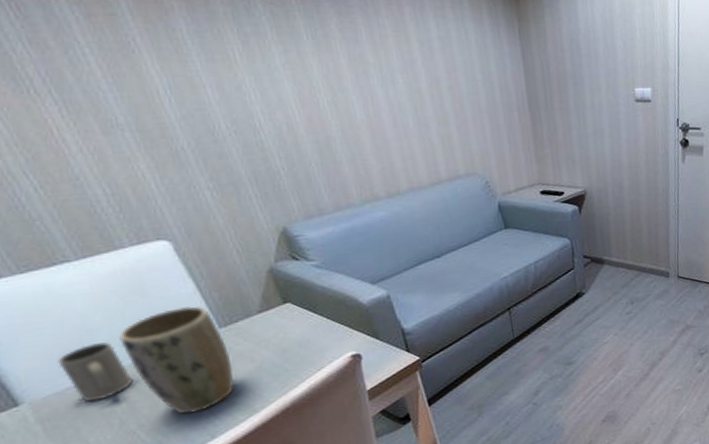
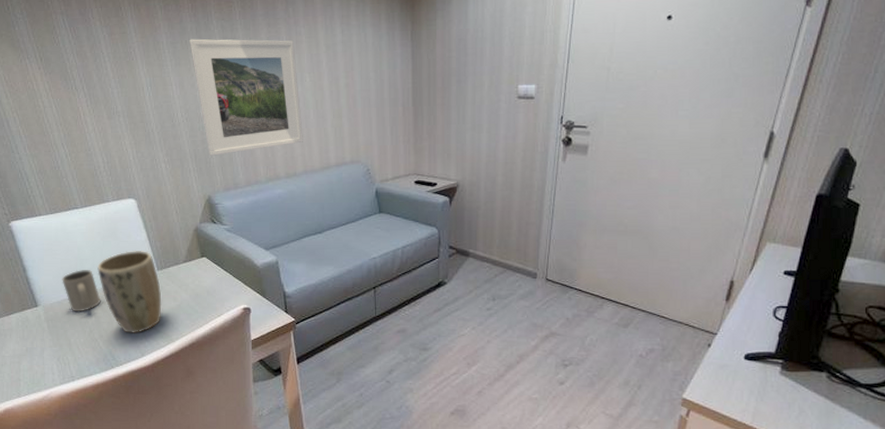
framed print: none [224,27,404,177] -> present [189,39,303,156]

